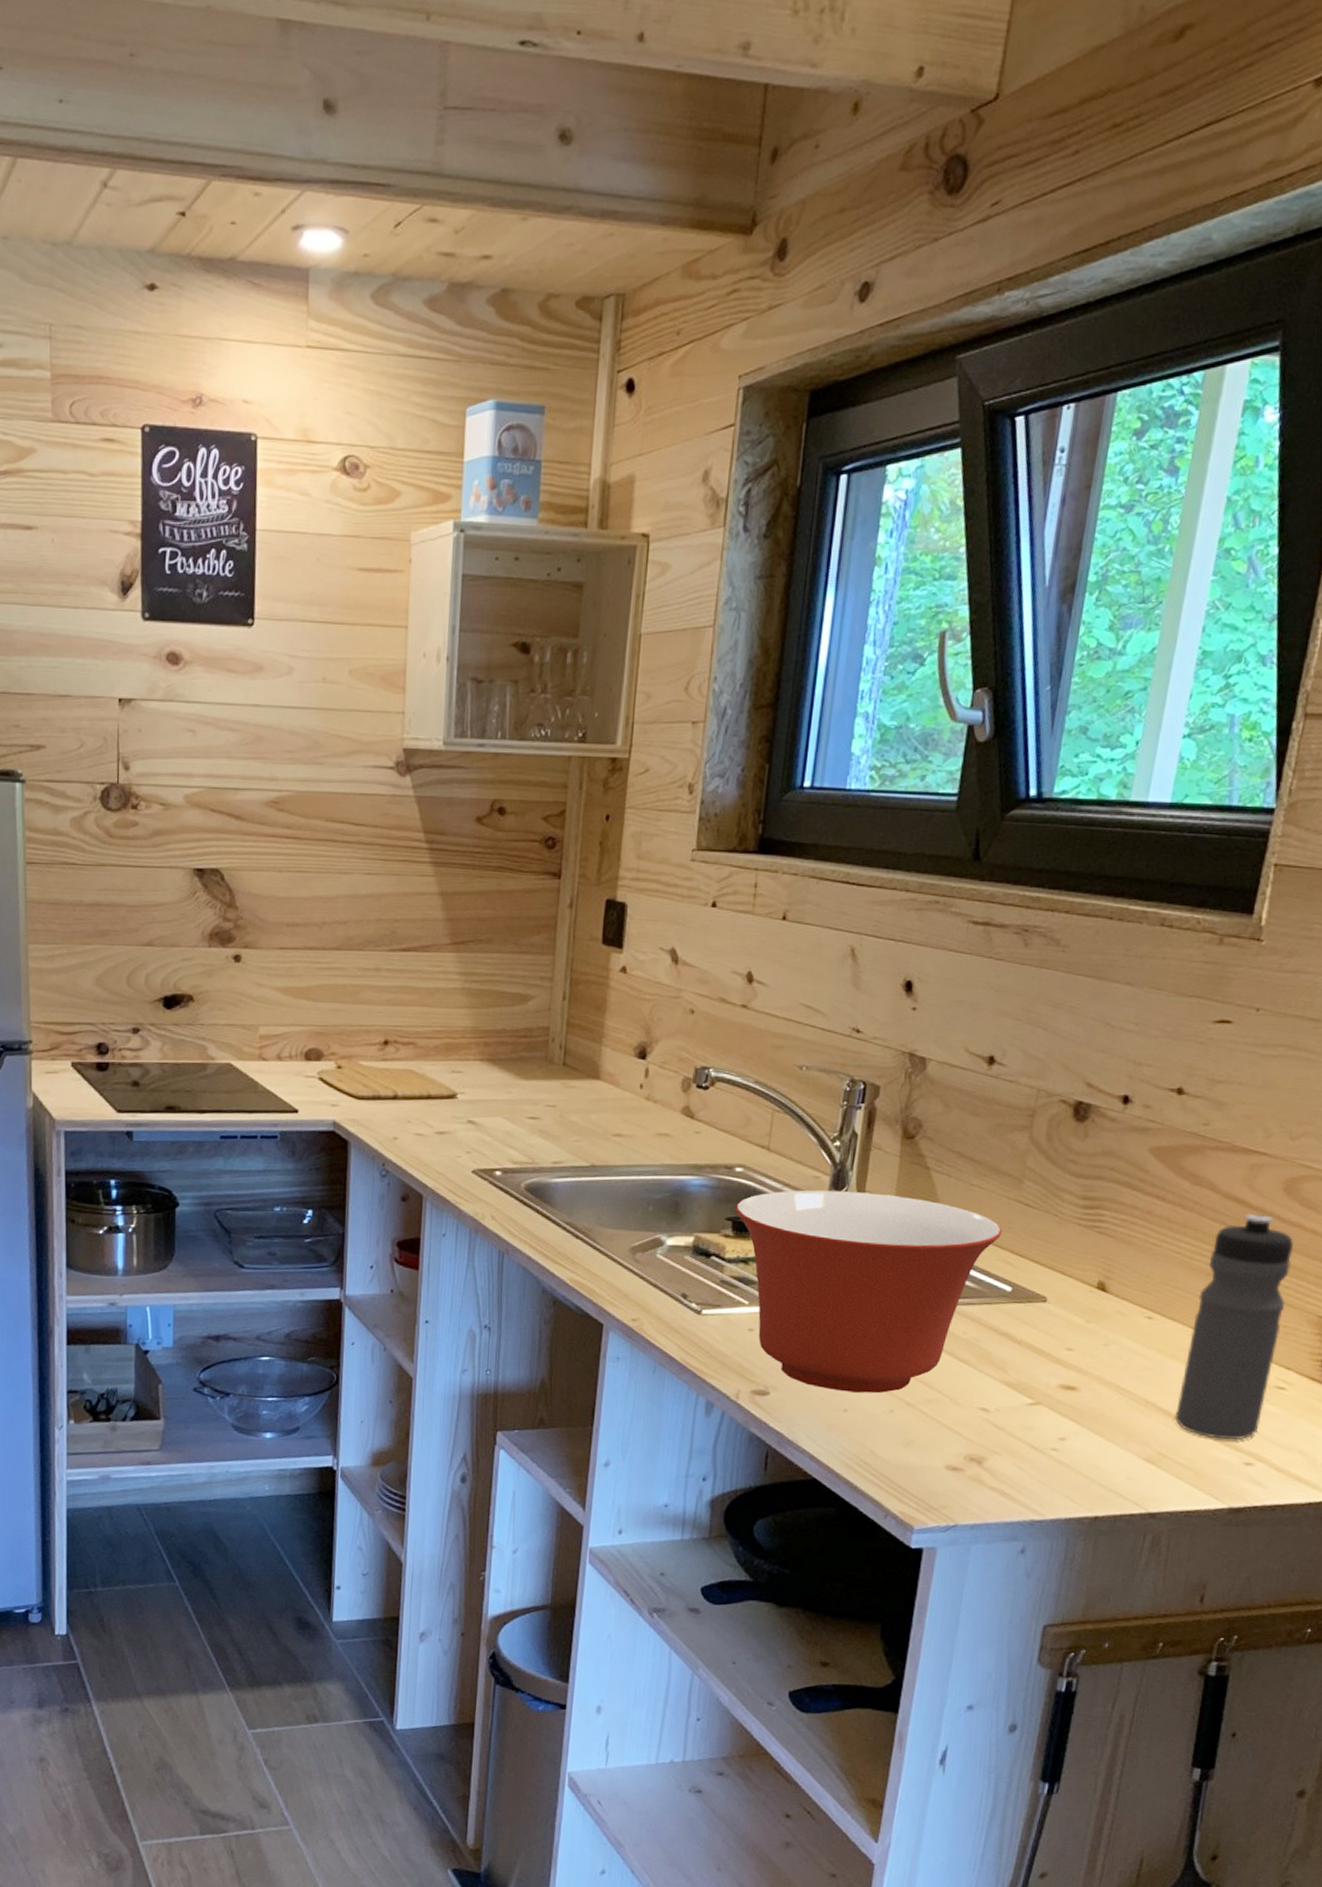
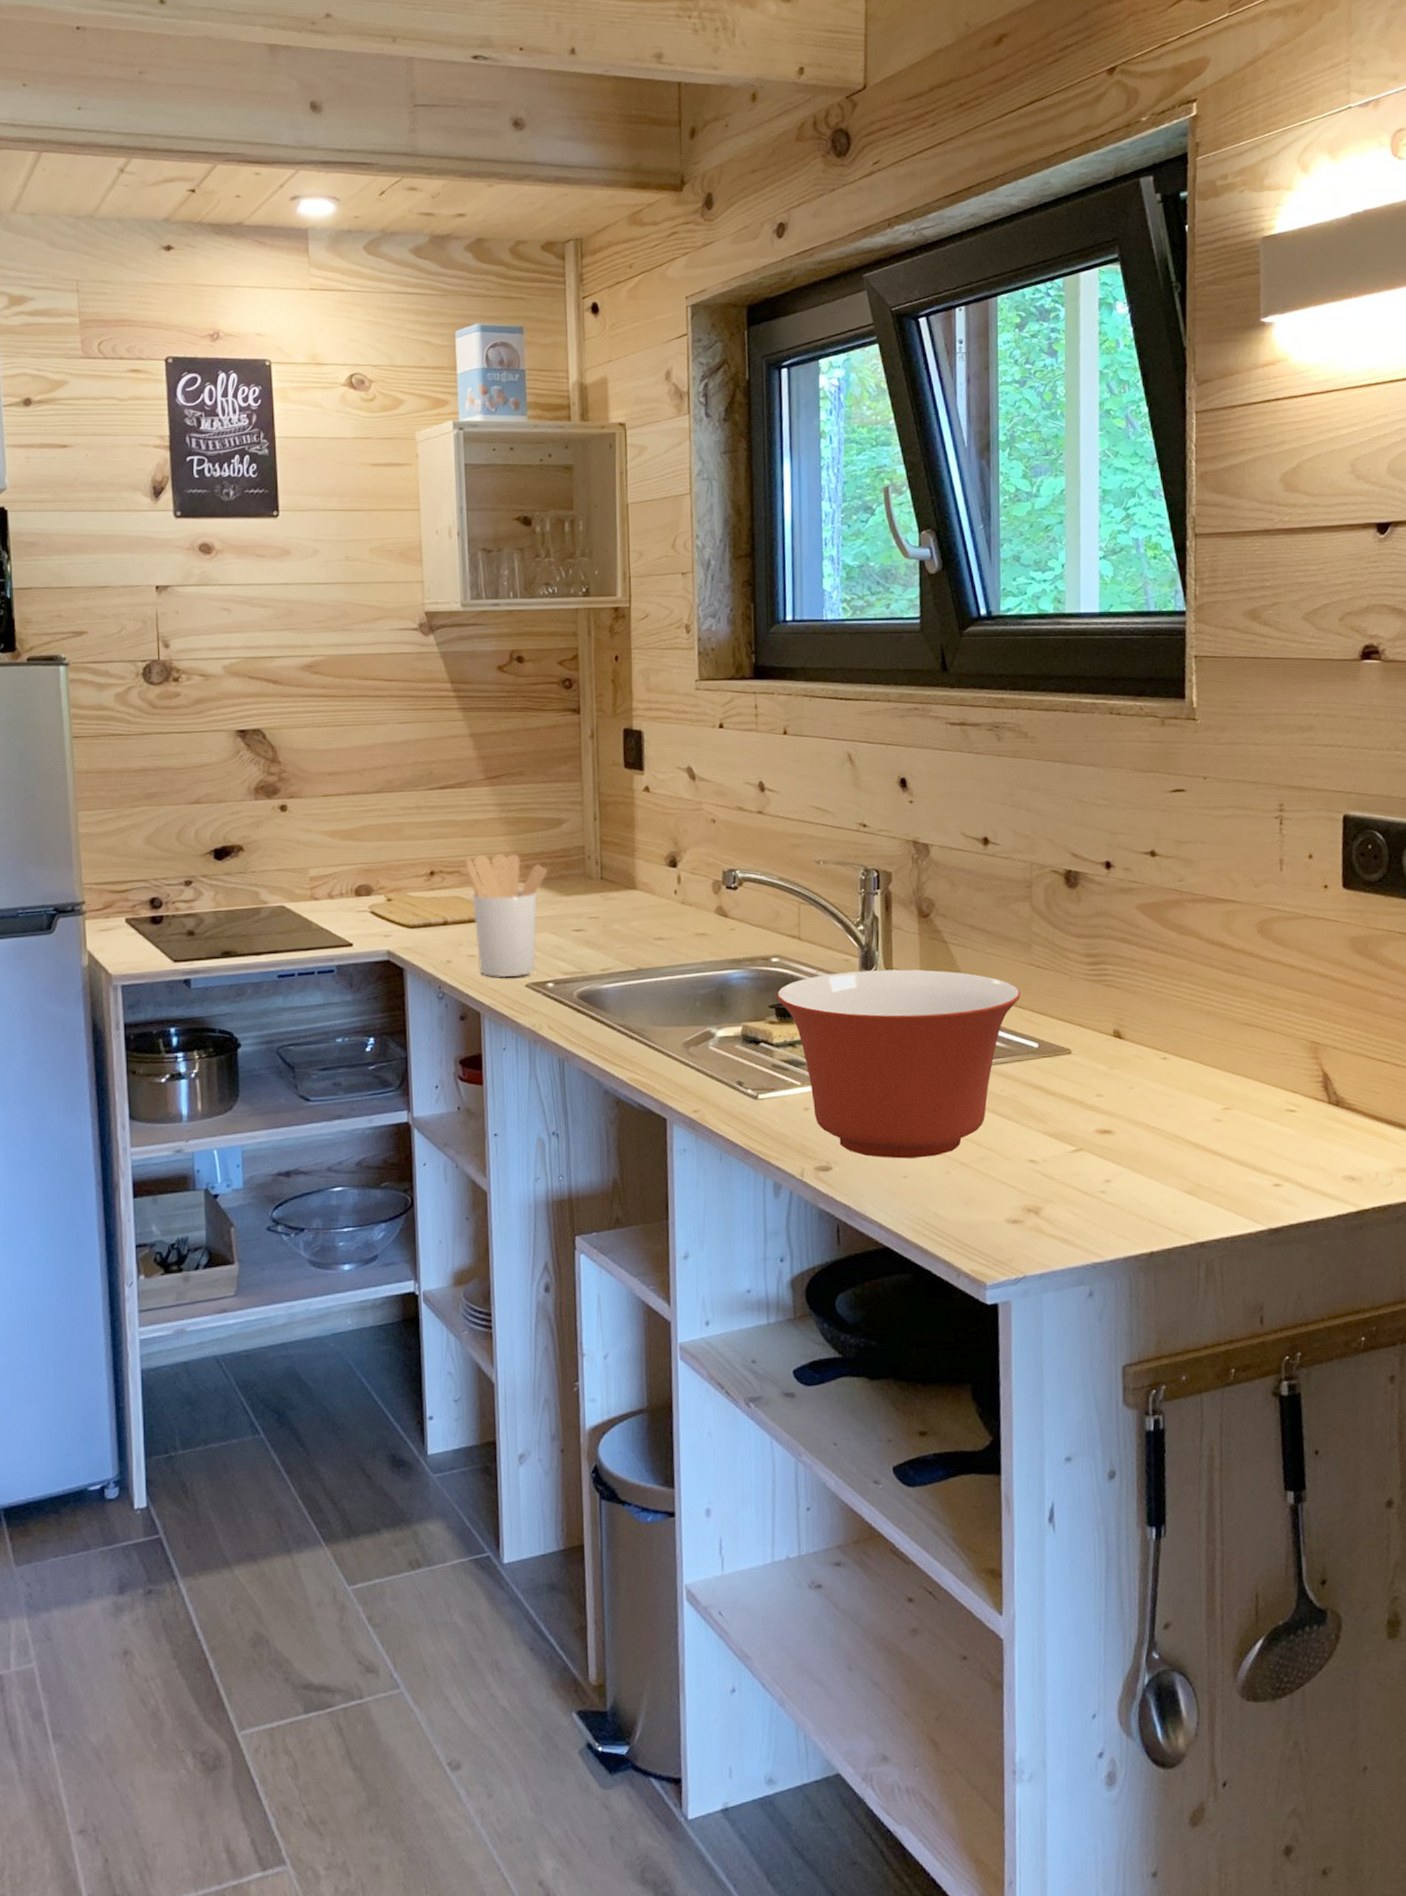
utensil holder: none [421,1027,507,1161] -> present [465,854,547,978]
water bottle: present [1174,1213,1293,1440] -> none [1203,955,1281,1165]

